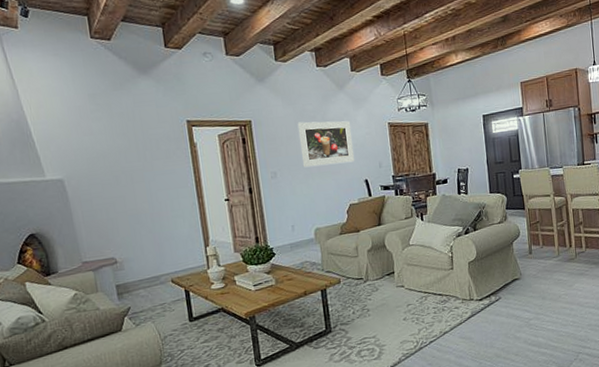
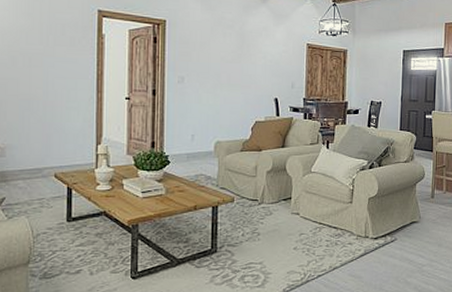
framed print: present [297,120,355,168] -> none [213,29,268,78]

